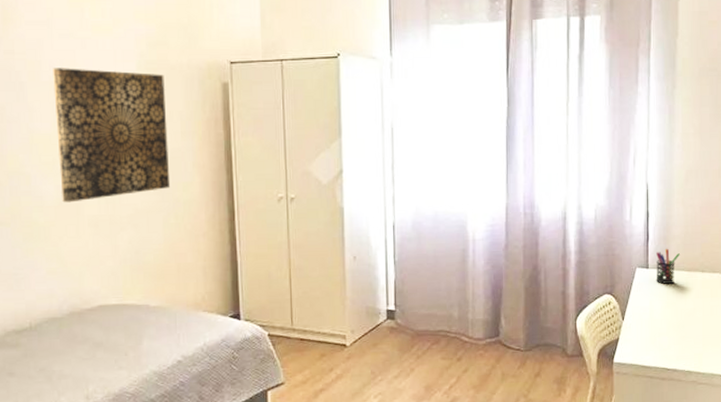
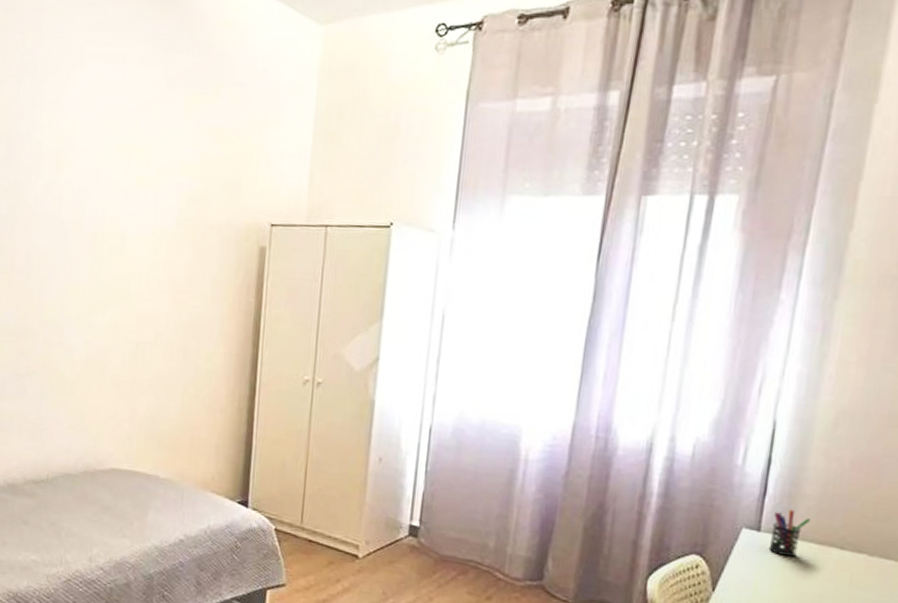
wall art: present [53,68,171,203] -> none [89,218,201,359]

